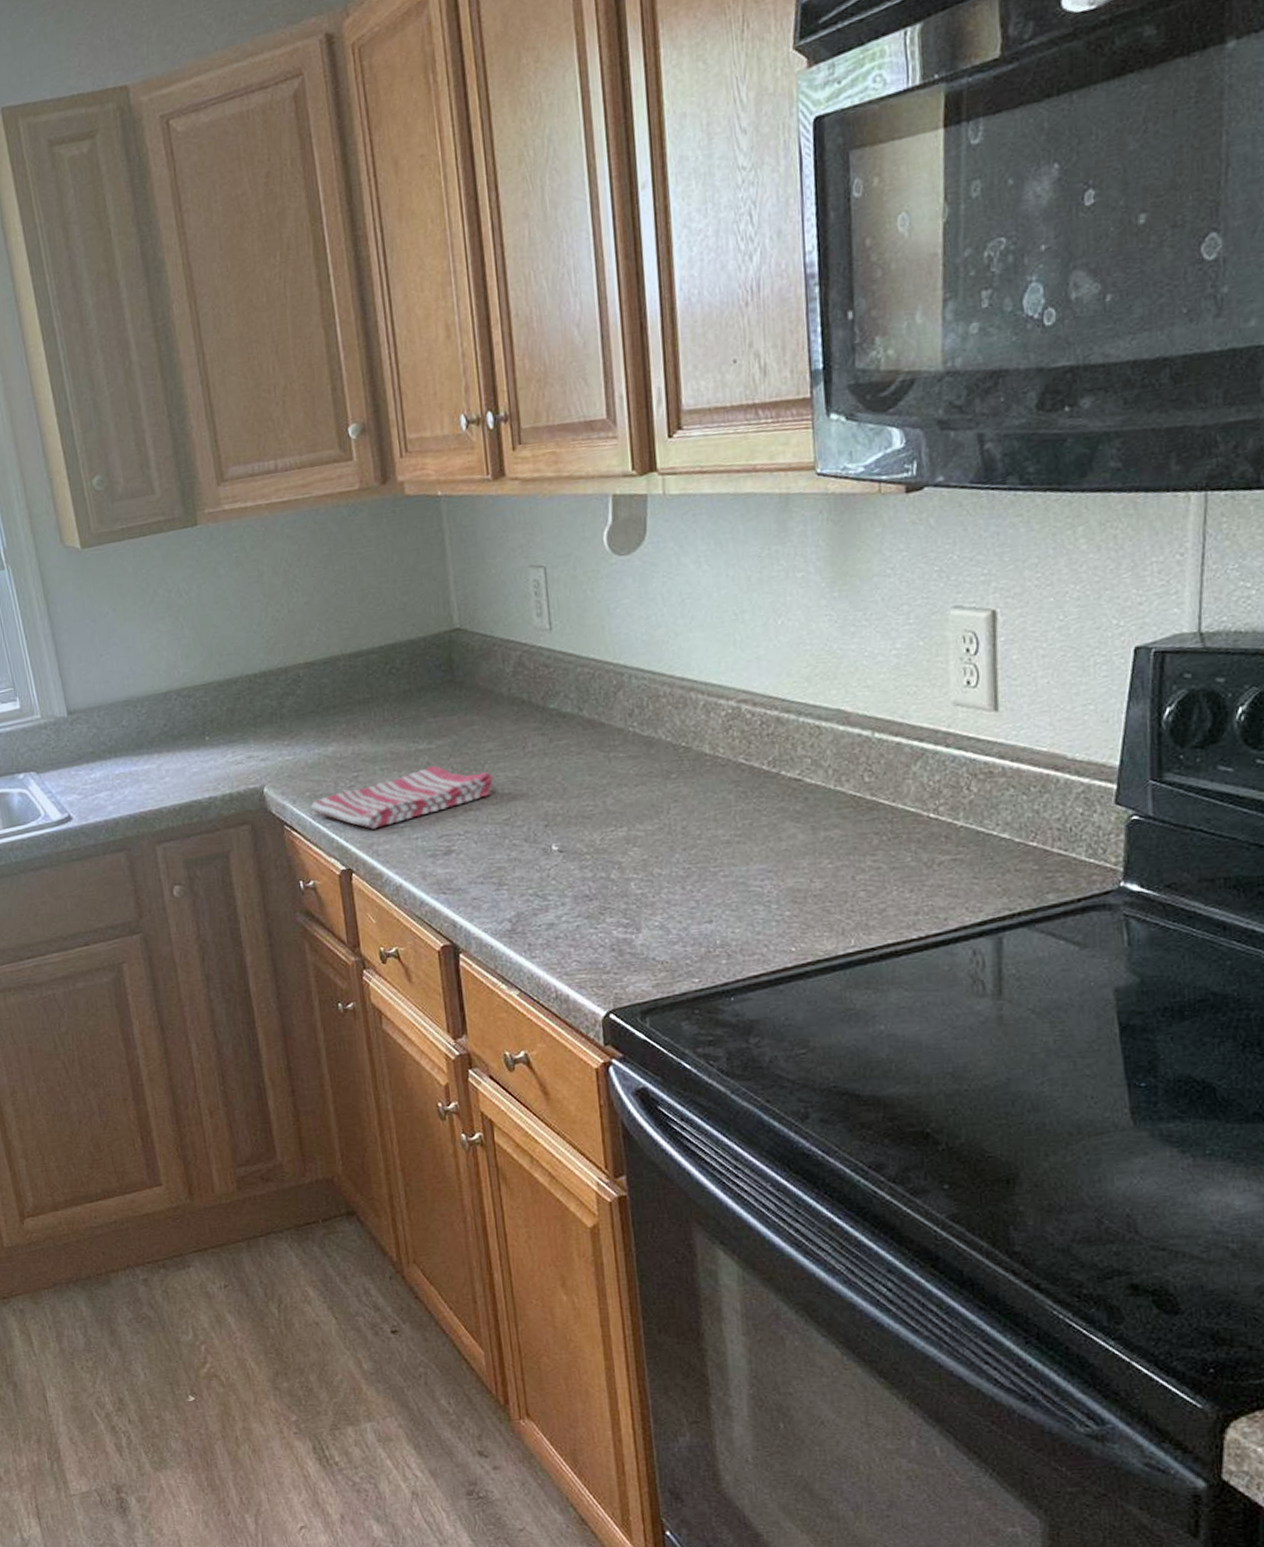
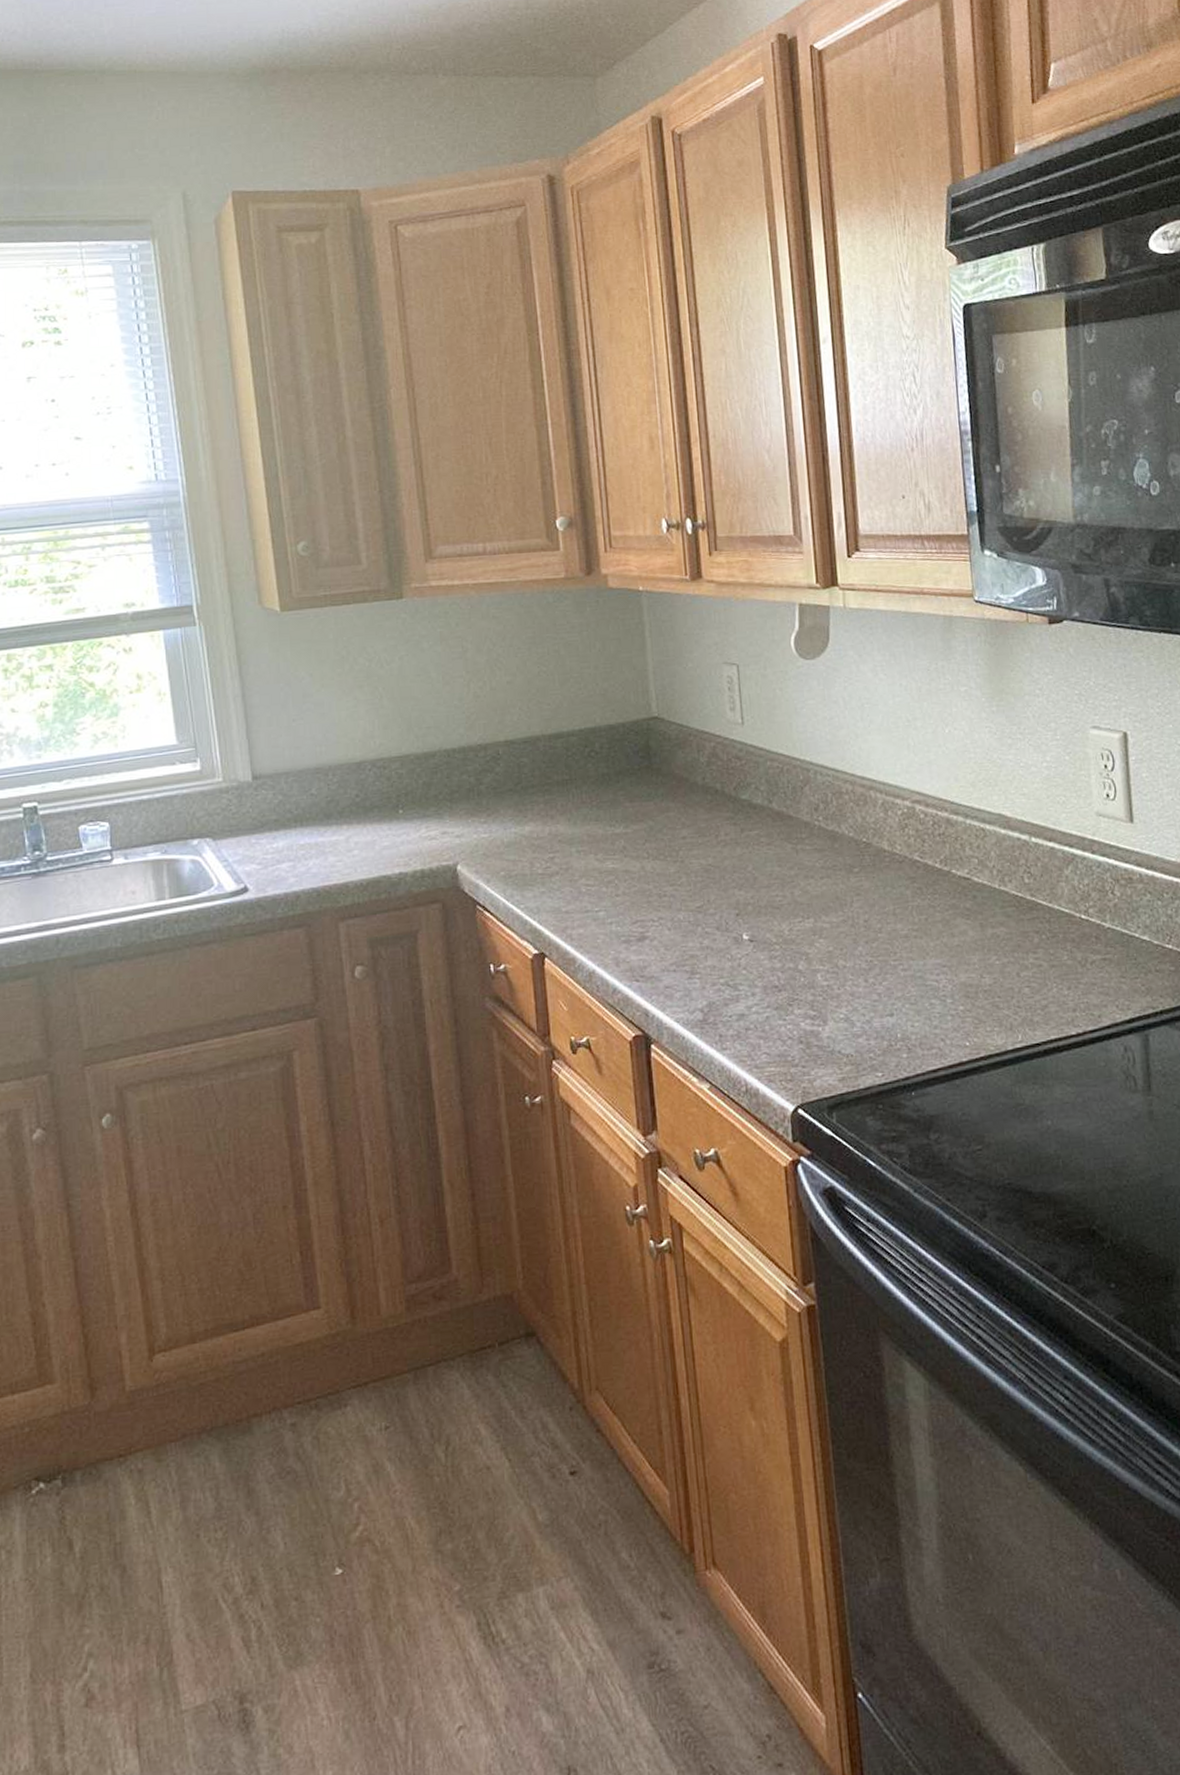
dish towel: present [310,765,494,829] -> none [504,850,688,912]

